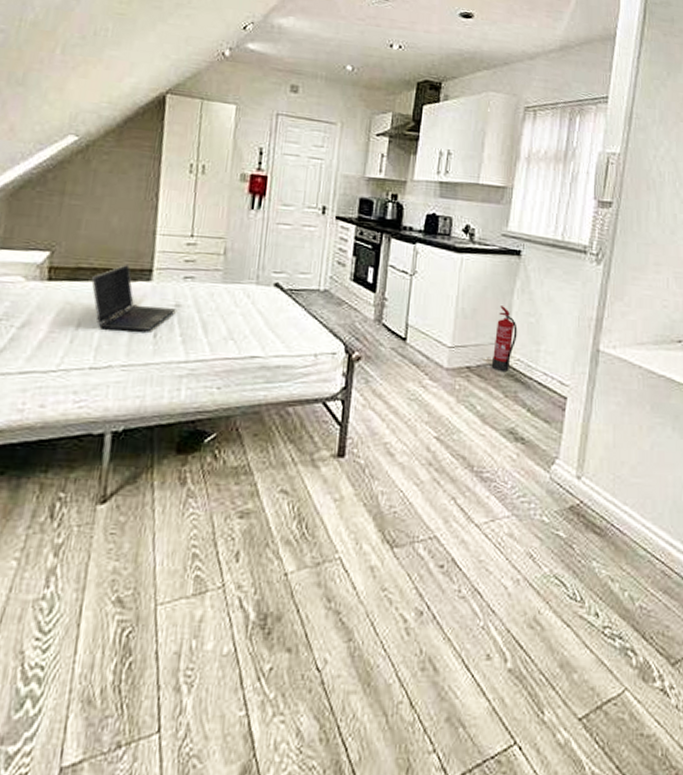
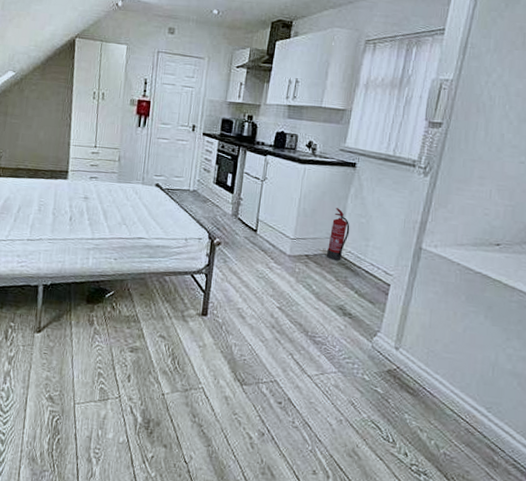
laptop computer: present [91,263,176,332] -> none [27,166,85,216]

